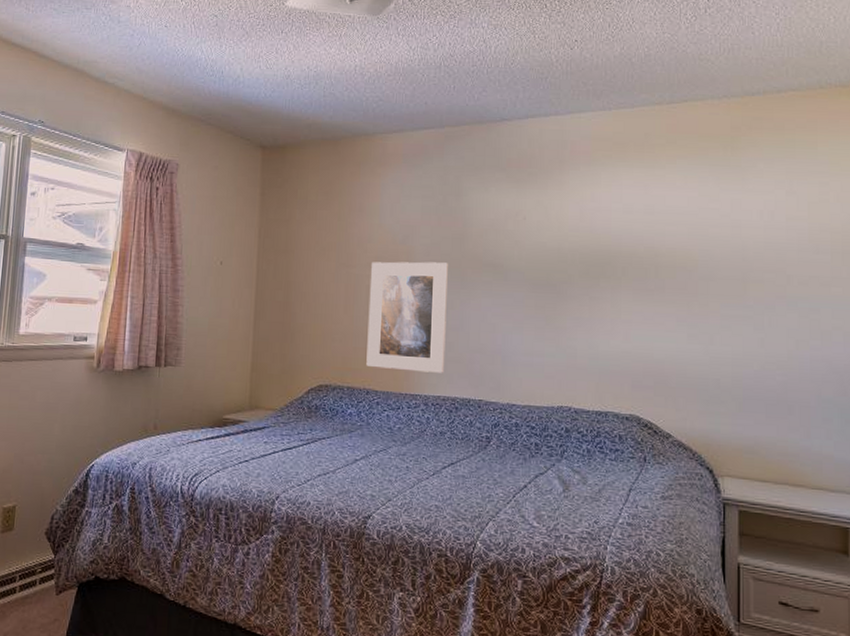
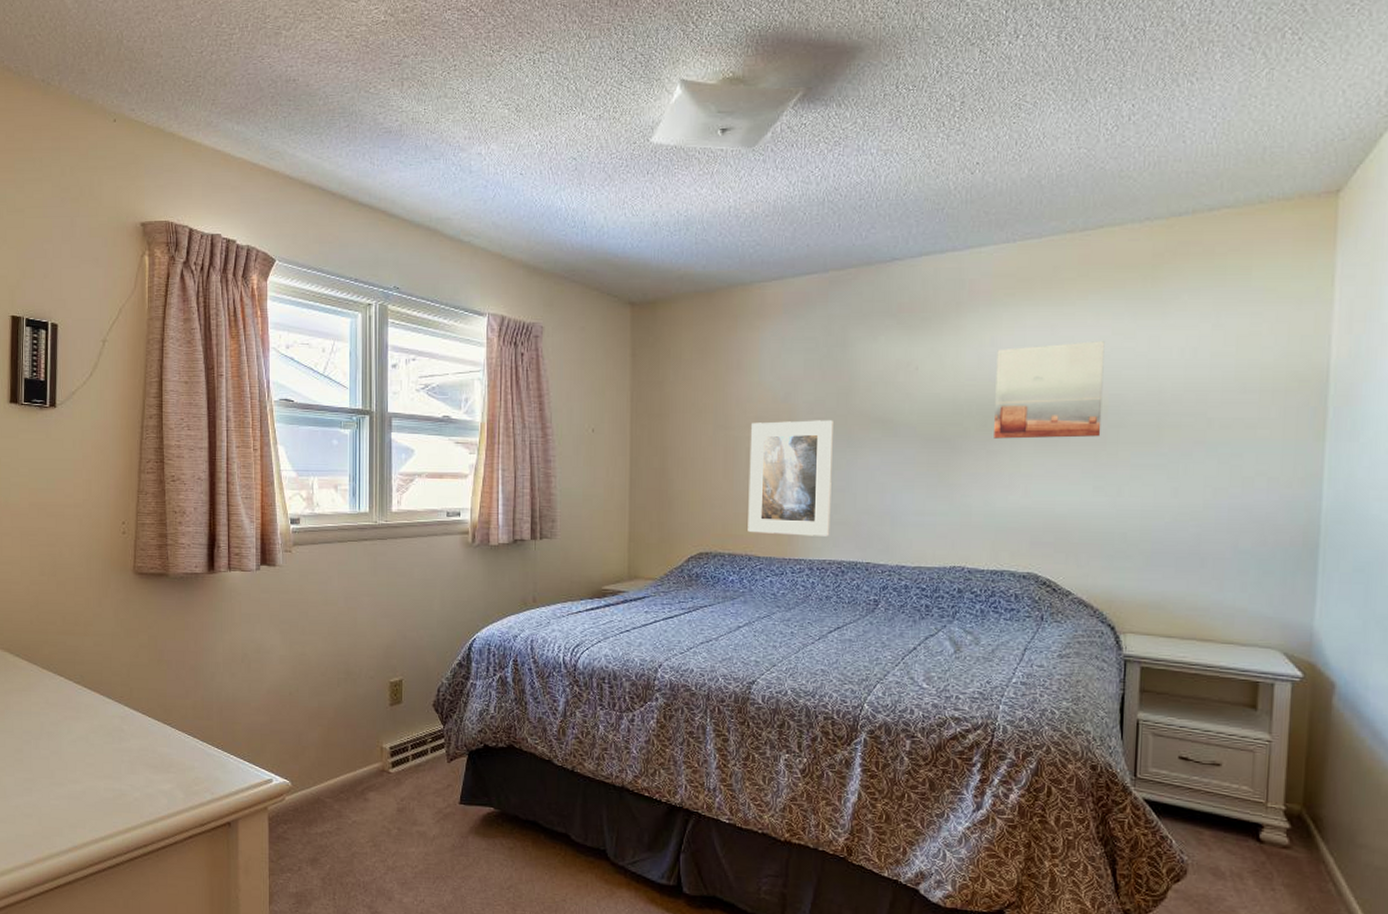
wall art: none [596,201,693,288] -> present [994,341,1105,439]

